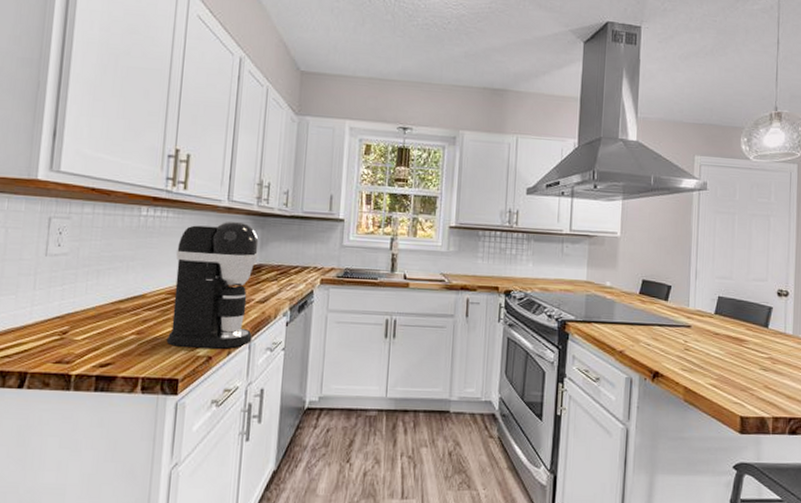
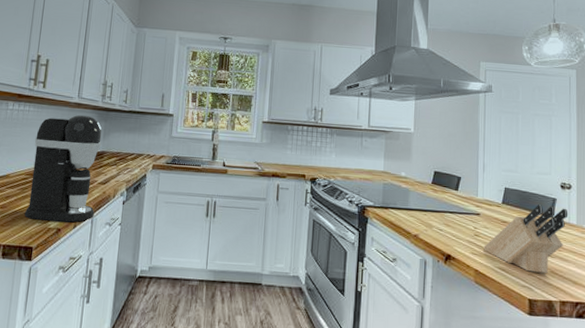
knife block: none [694,314,785,388] -> present [484,204,568,273]

